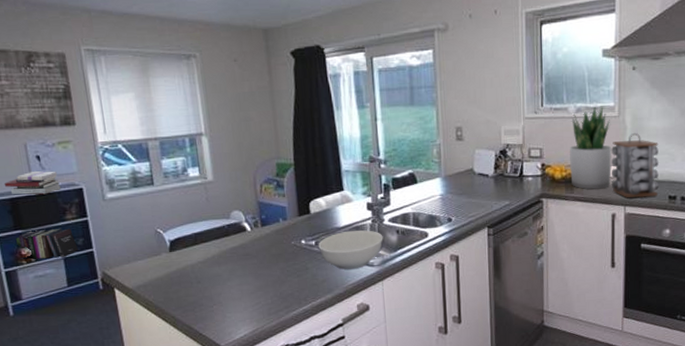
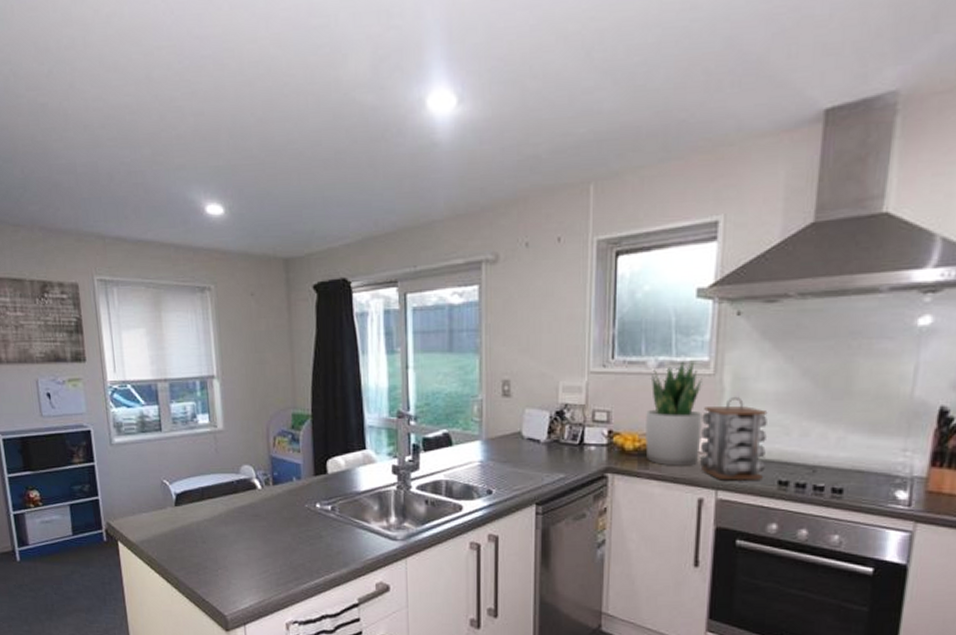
books: present [4,170,61,195] -> none [15,409,69,435]
books: present [16,228,79,260] -> none [25,472,84,503]
bowl: present [318,229,384,270] -> none [334,496,410,542]

